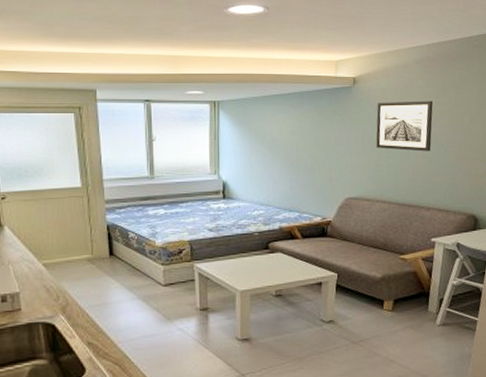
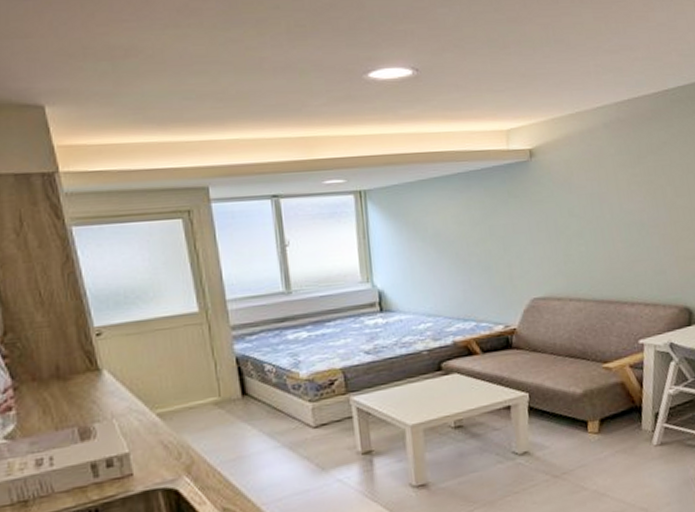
wall art: present [376,101,433,152] -> none [560,171,630,235]

